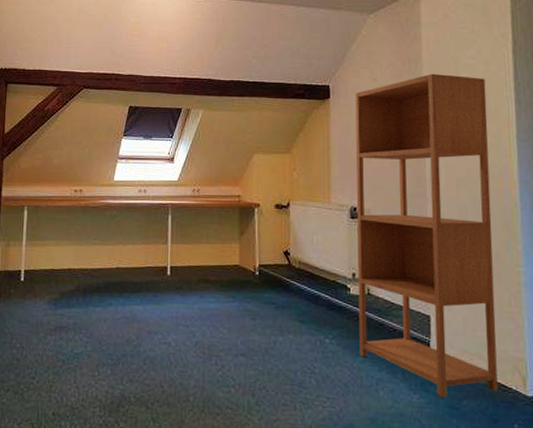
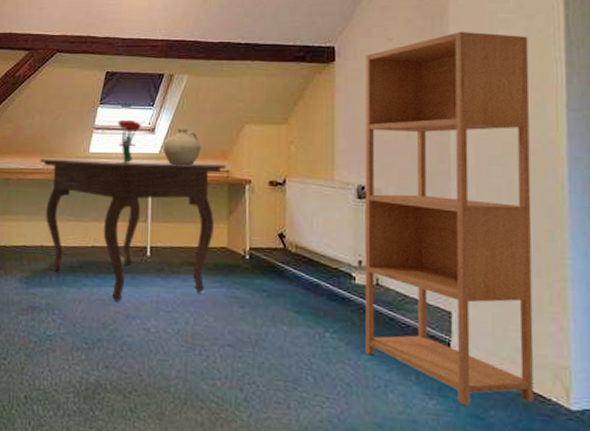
dining table: none [68,186,237,319] -> present [40,158,226,302]
bouquet: none [140,150,161,190] -> present [117,119,141,163]
ceramic jug: none [181,158,216,191] -> present [163,128,201,165]

